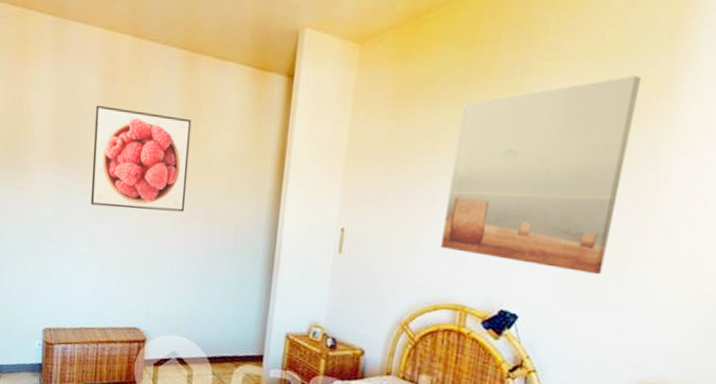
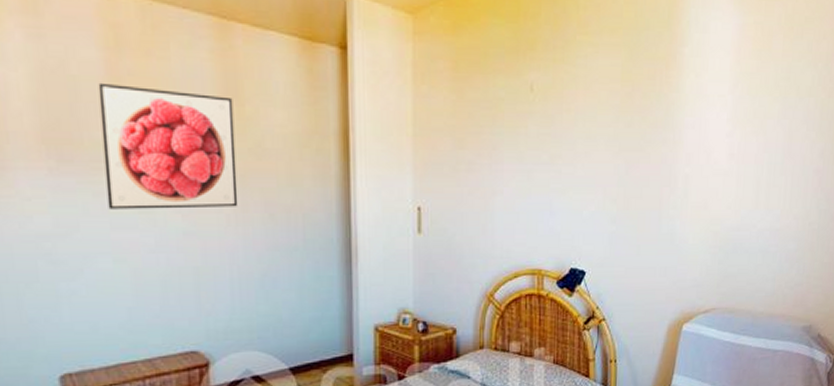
wall art: present [441,76,642,275] -> none [514,49,654,226]

